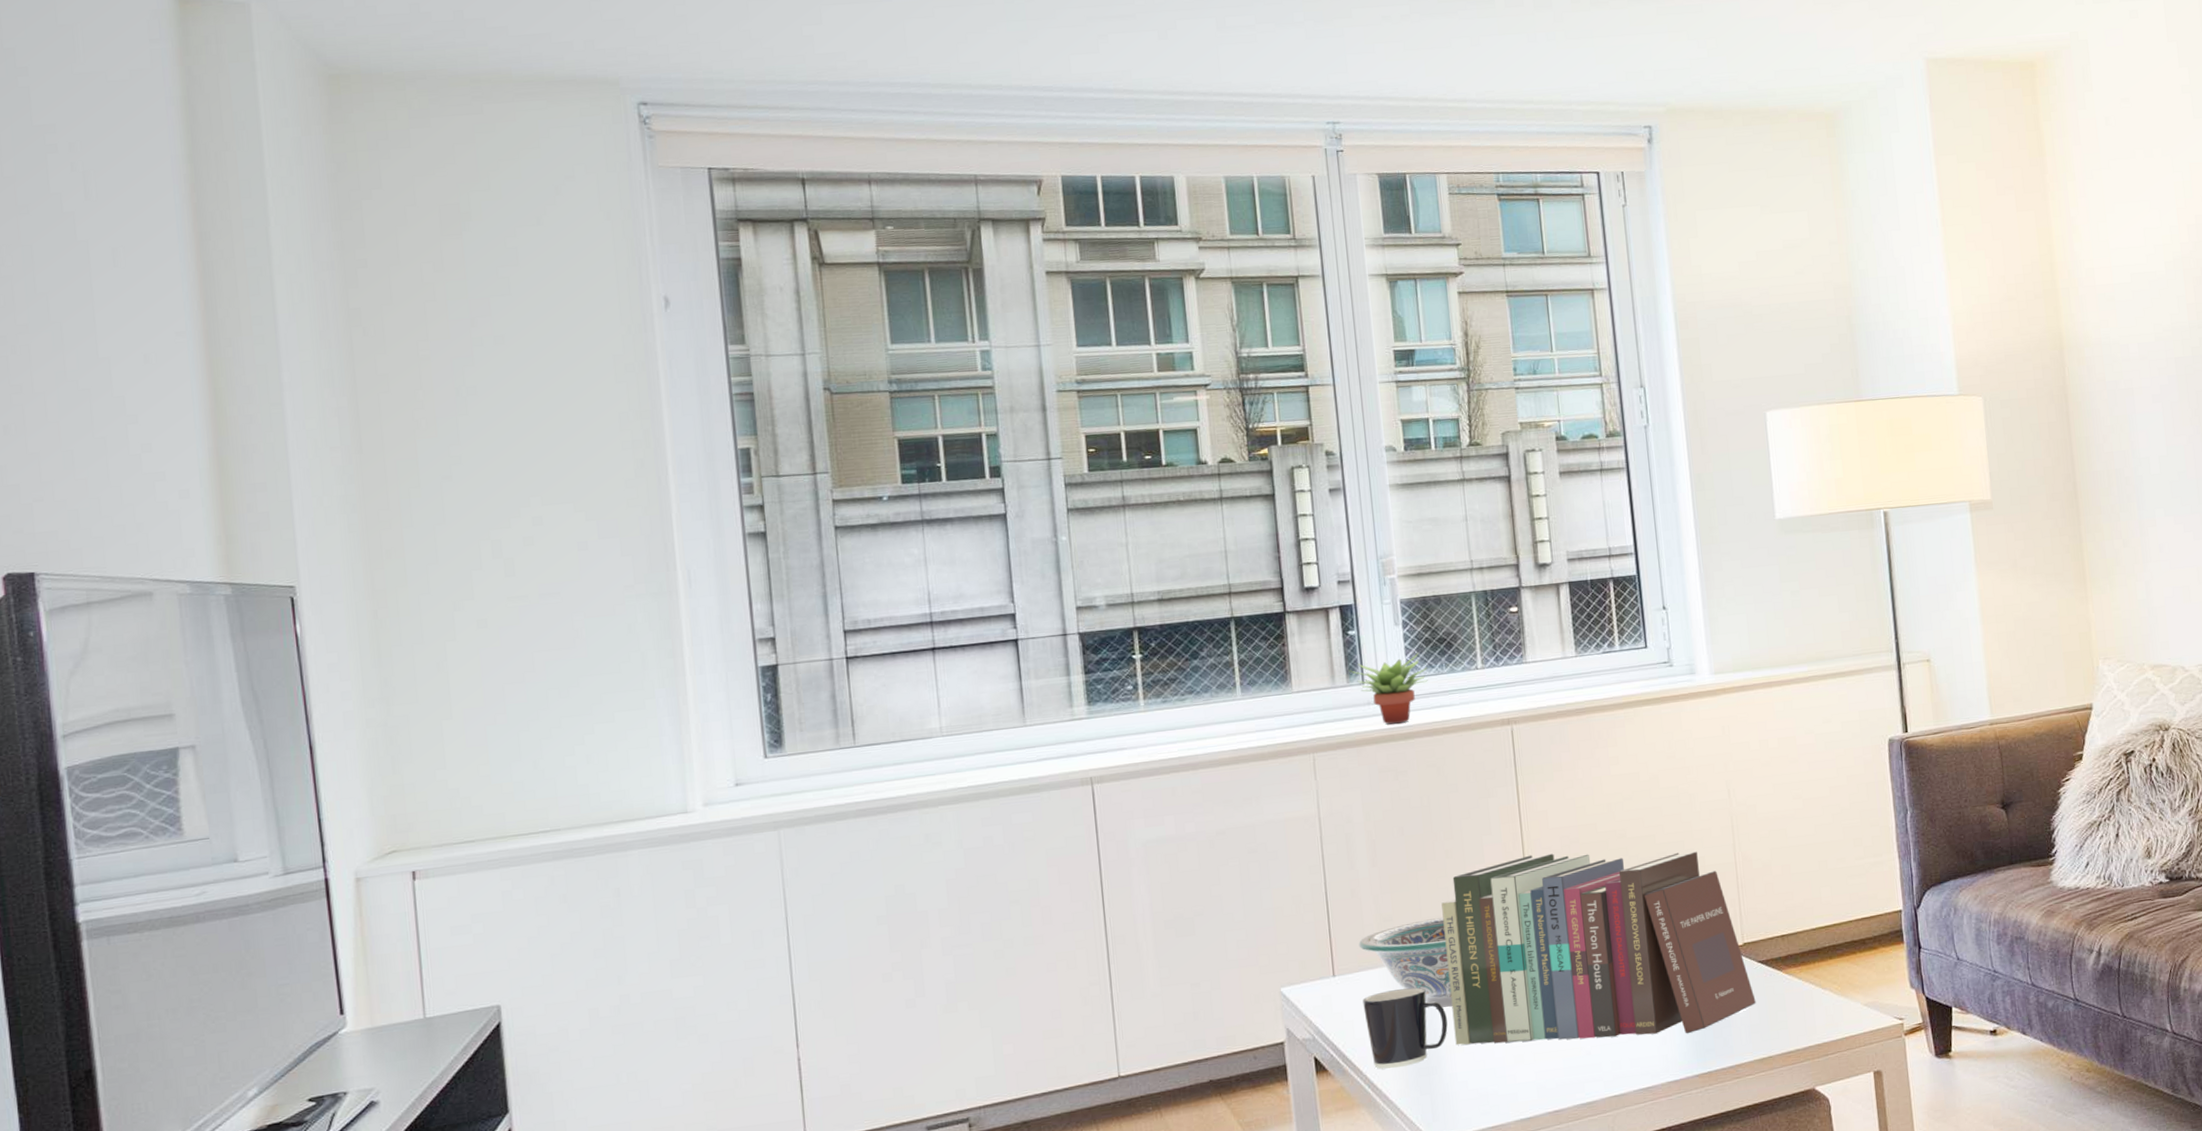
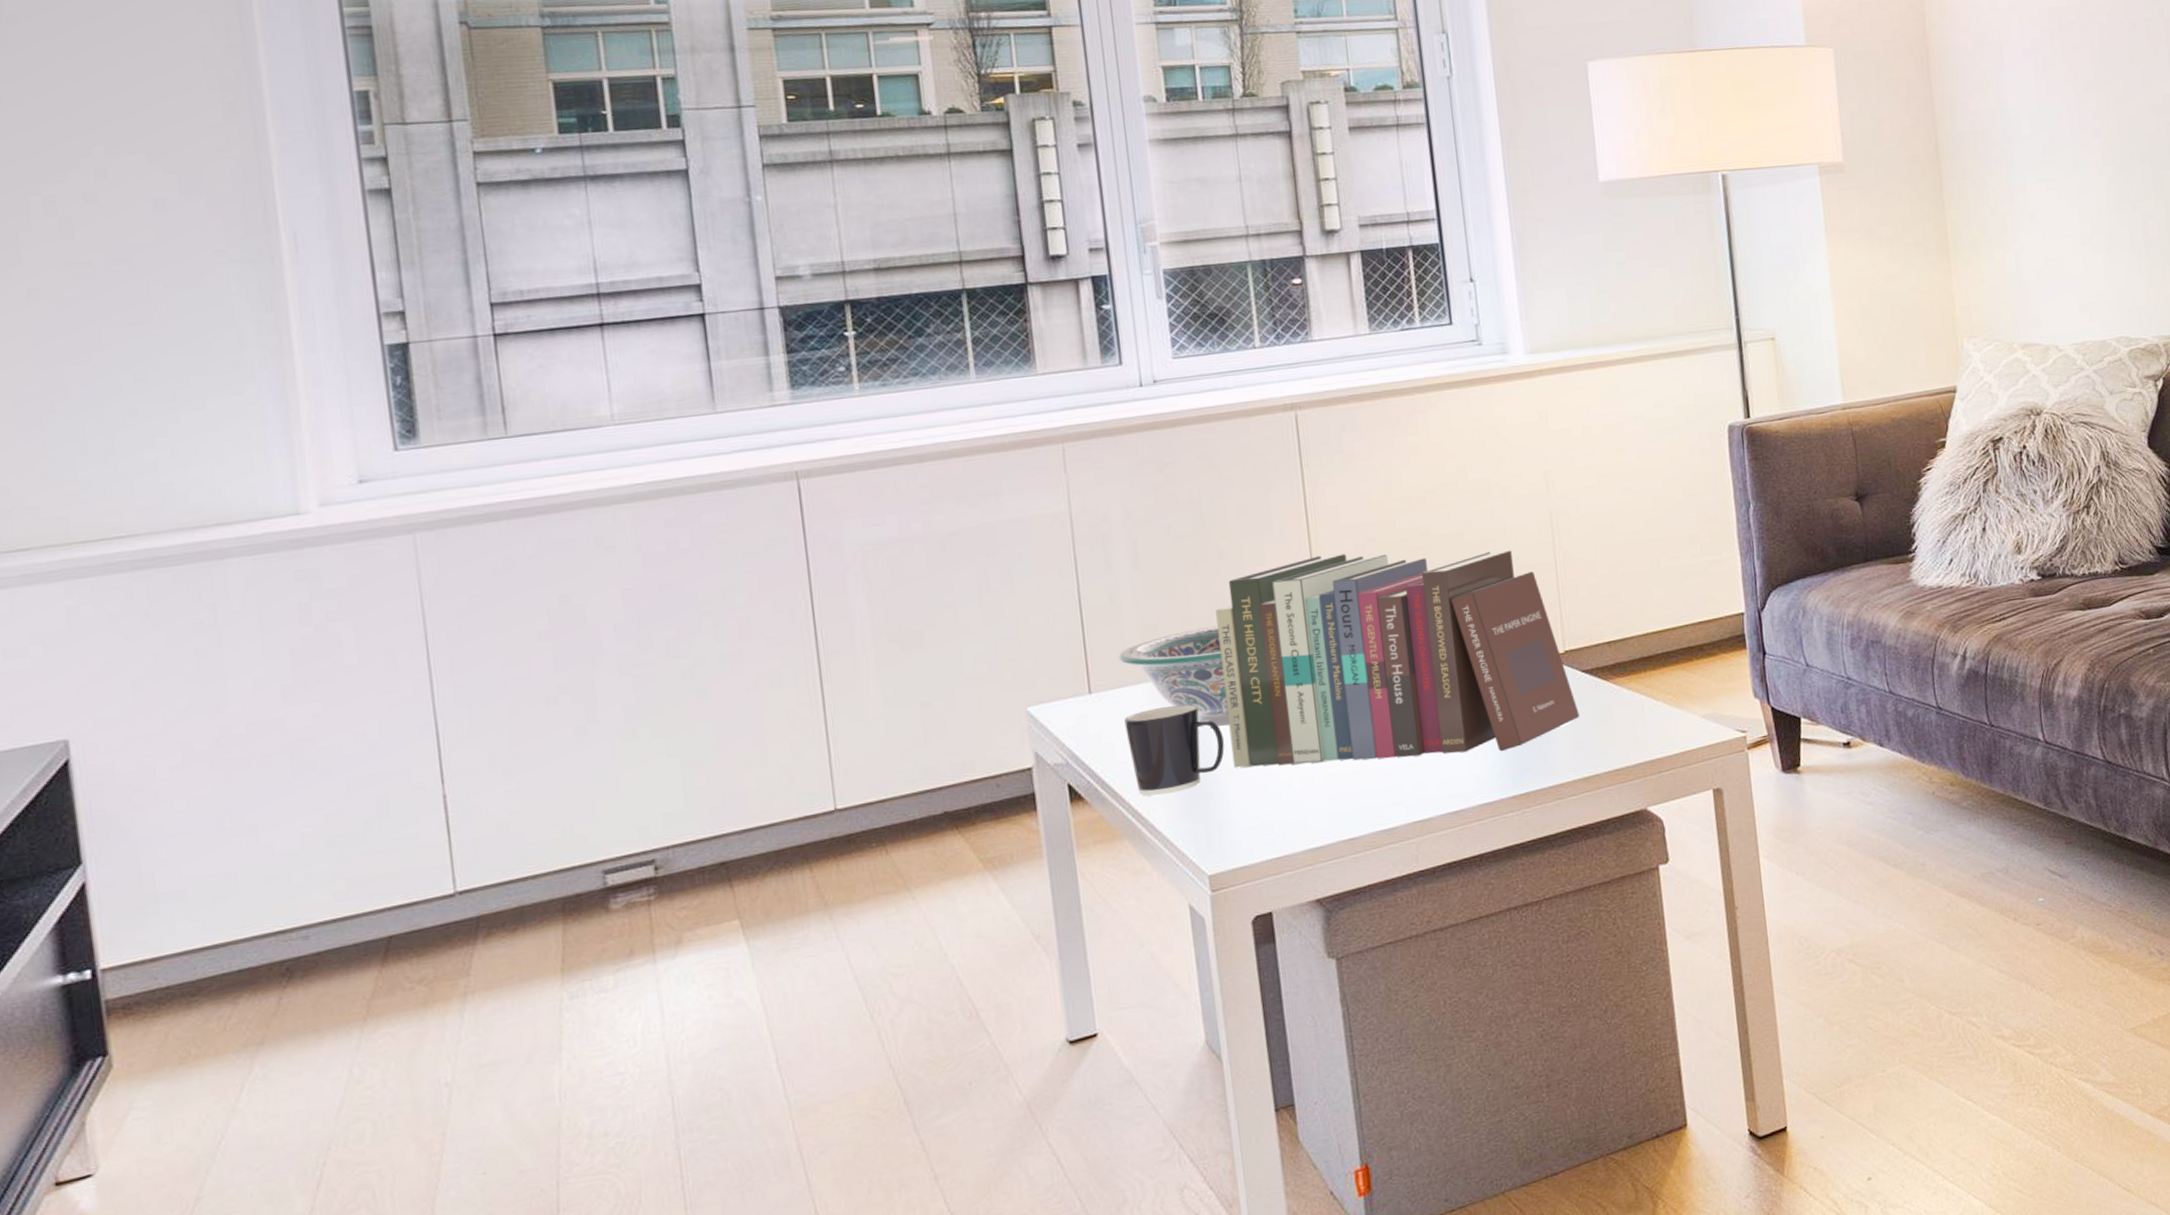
succulent plant: present [1348,653,1428,725] -> none [1103,330,1197,410]

